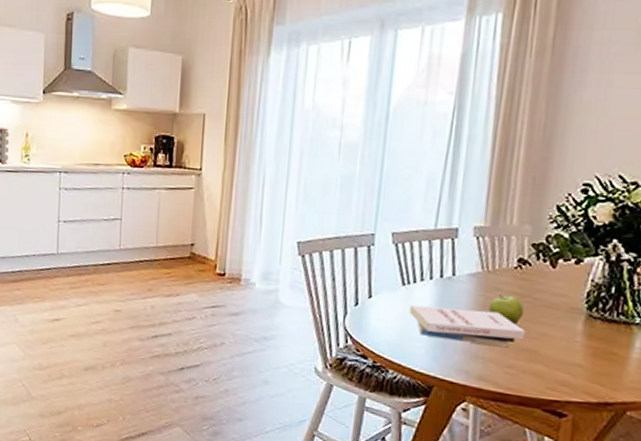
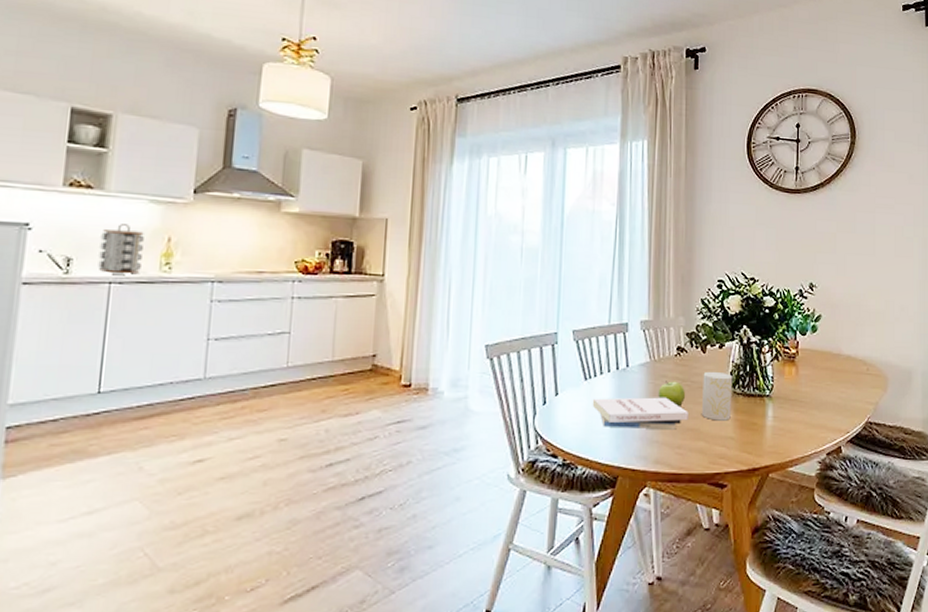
cup: none [541,288,590,346] -> present [701,371,733,421]

